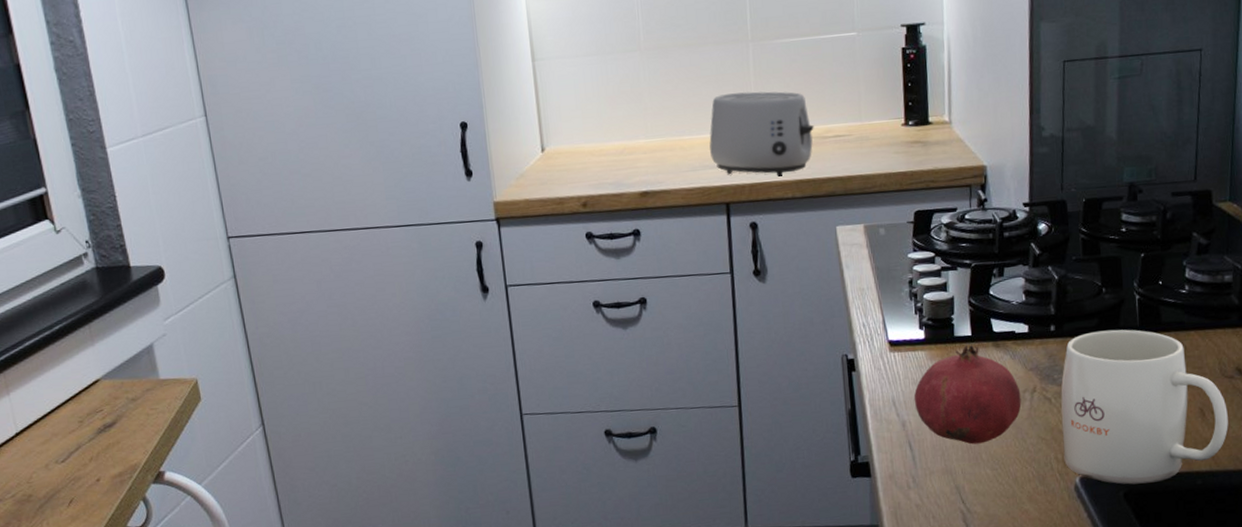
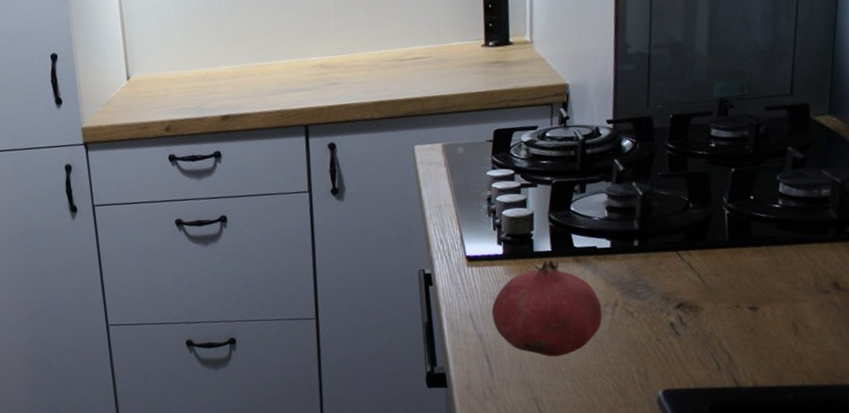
toaster: present [709,91,814,177] -> none [288,16,393,99]
mug: present [1060,329,1229,485] -> none [643,244,824,398]

